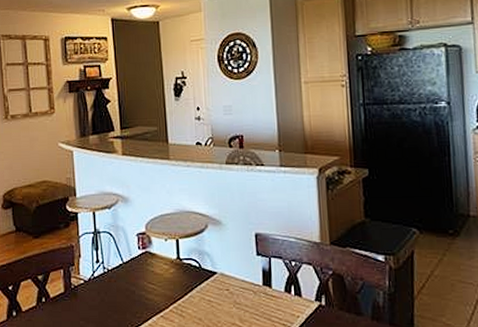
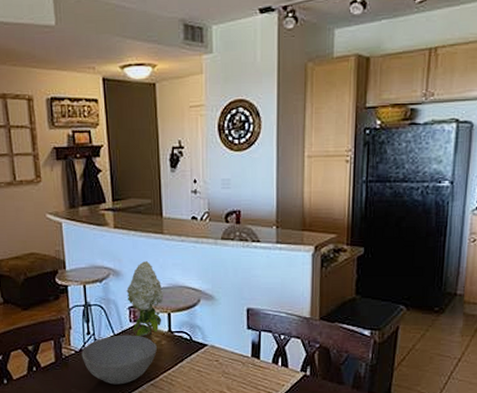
bowl: none [90,262,166,317] -> present [81,335,157,385]
flower: none [135,187,172,265] -> present [126,261,164,337]

